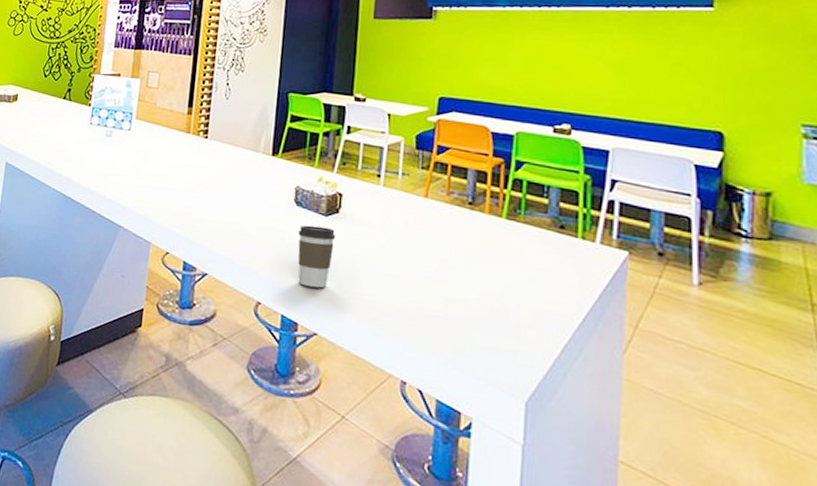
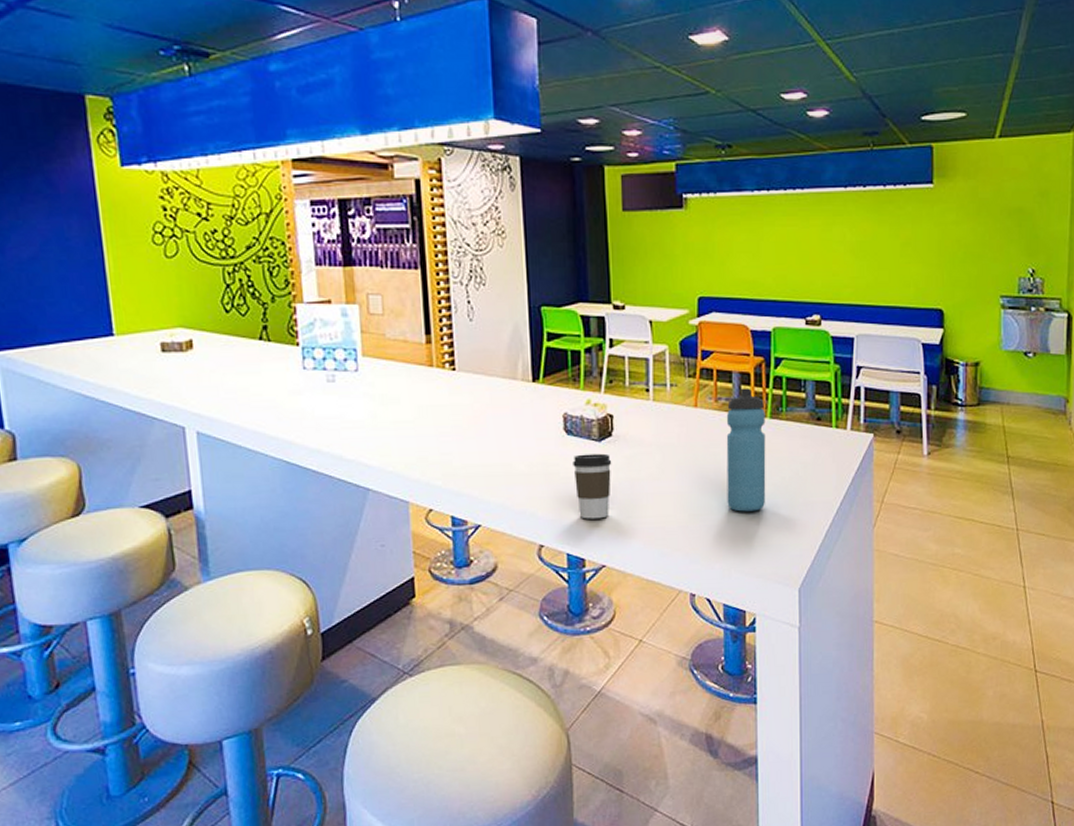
water bottle: none [450,186,501,310] -> present [726,388,766,512]

